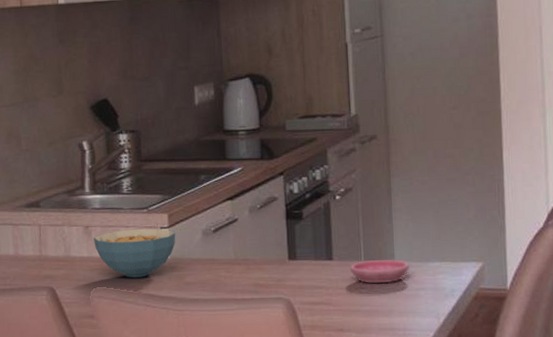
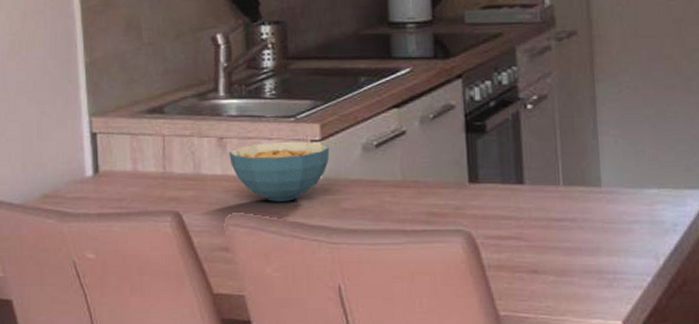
saucer: present [350,259,409,283] -> none [546,184,620,213]

